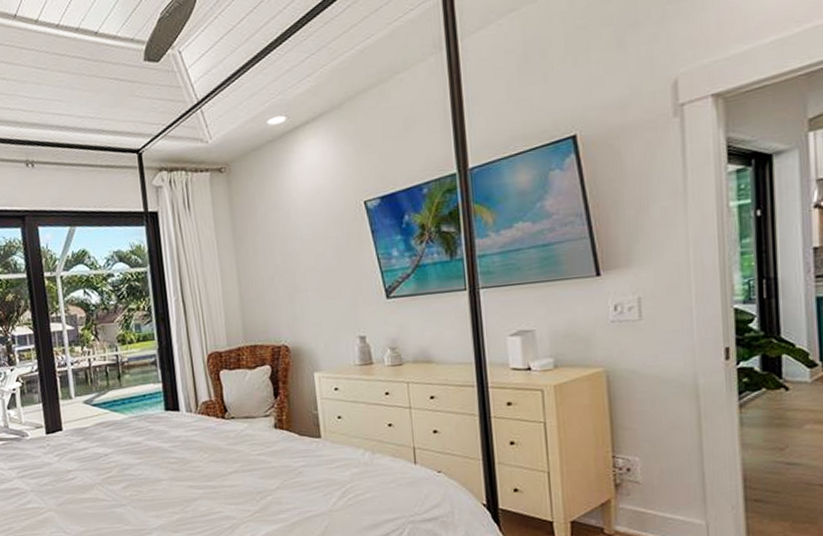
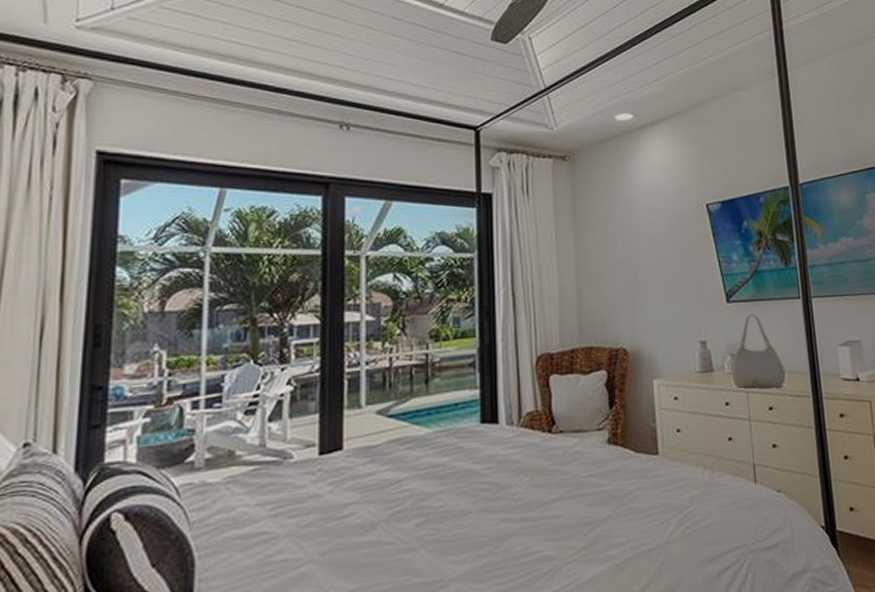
handbag: none [391,308,449,379] -> present [731,314,786,388]

